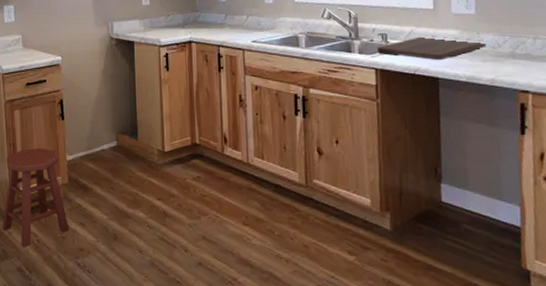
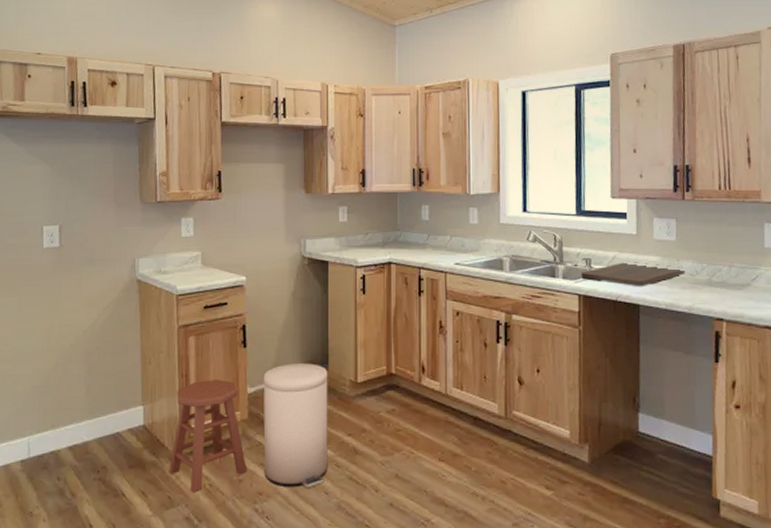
pedal bin: none [80,134,141,247] -> present [263,363,328,489]

